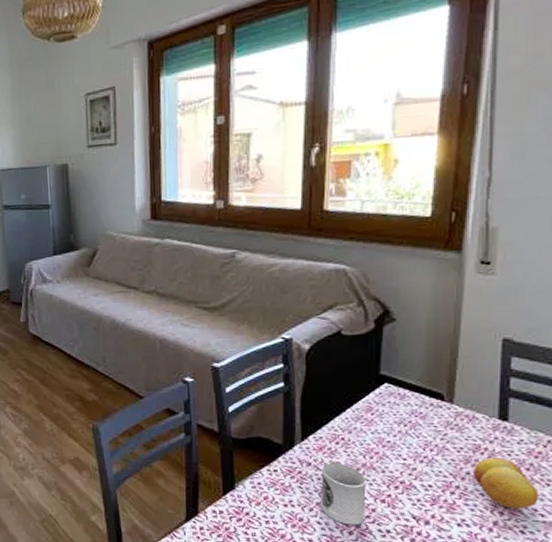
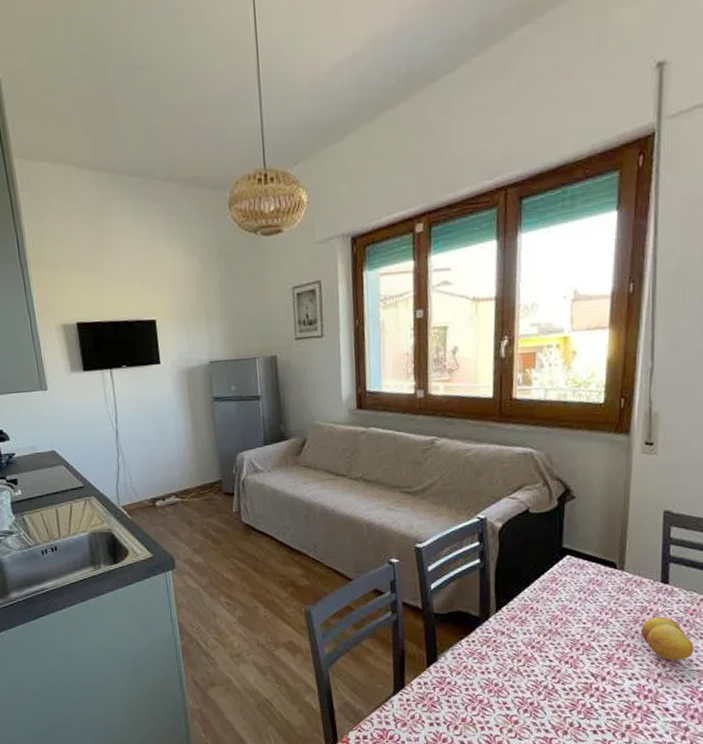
cup: present [320,460,366,525] -> none [512,628,553,687]

